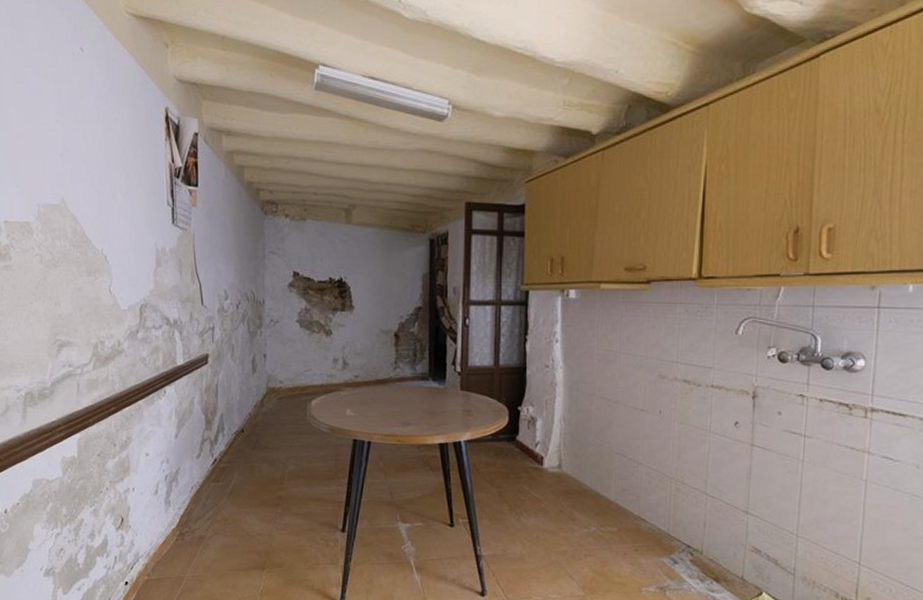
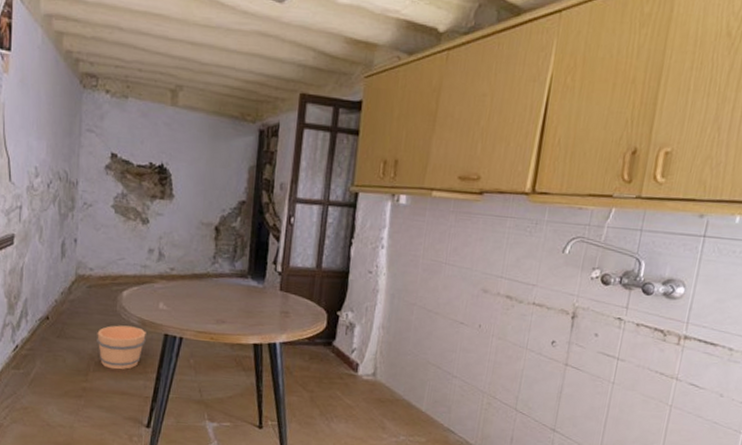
bucket: none [290,433,336,477] -> present [97,325,146,370]

